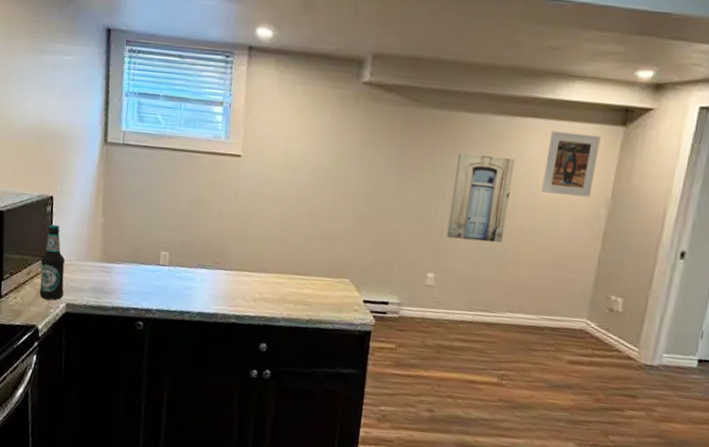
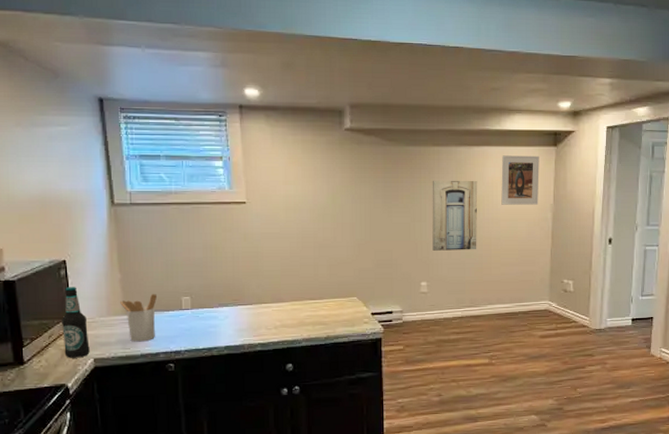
utensil holder: none [98,244,136,294] -> present [119,294,157,342]

